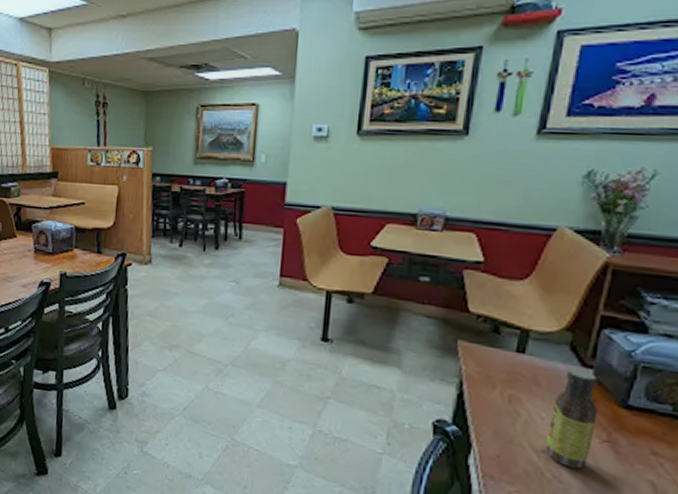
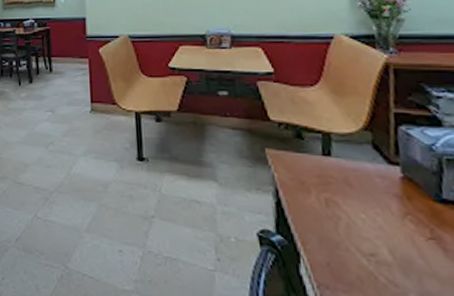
sauce bottle: present [546,368,597,469] -> none [370,167,418,271]

